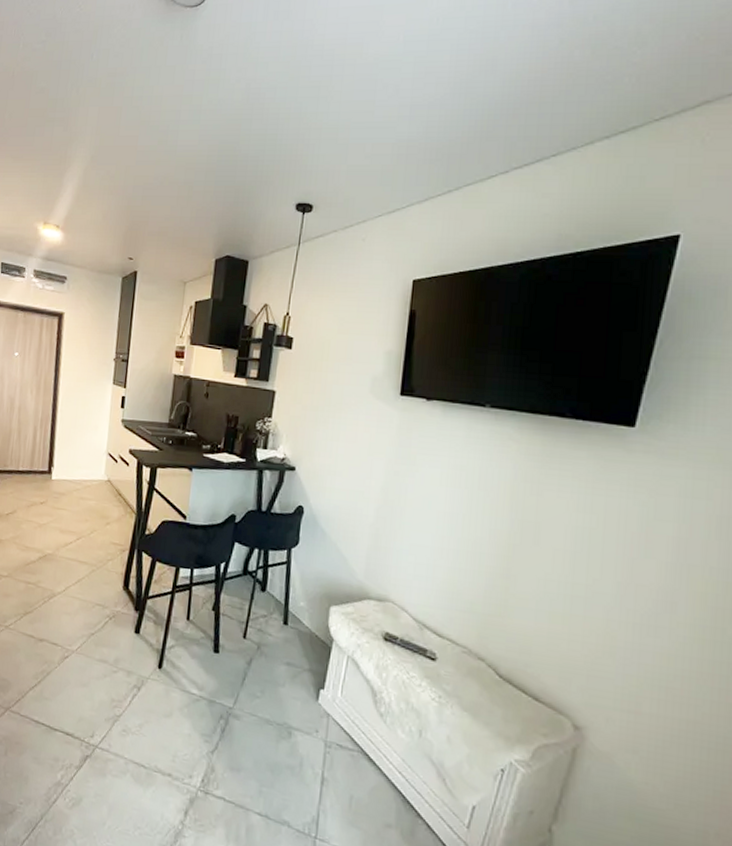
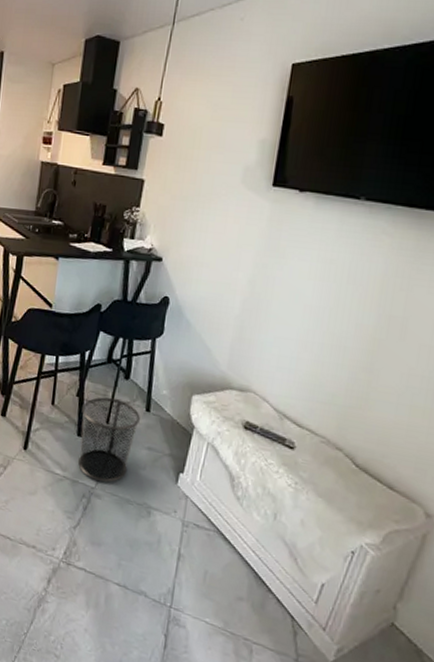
waste bin: none [215,610,278,702] -> present [78,397,140,483]

